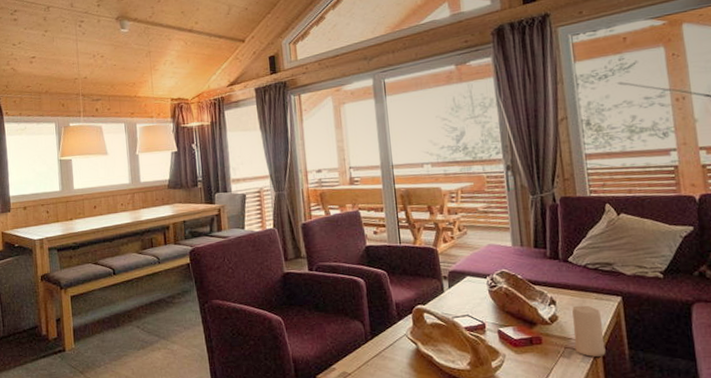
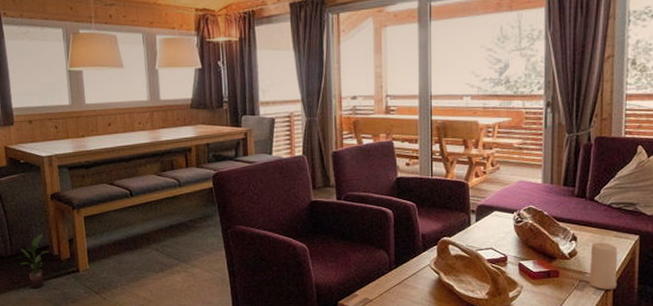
potted plant: none [11,314,39,370] -> present [20,233,50,289]

